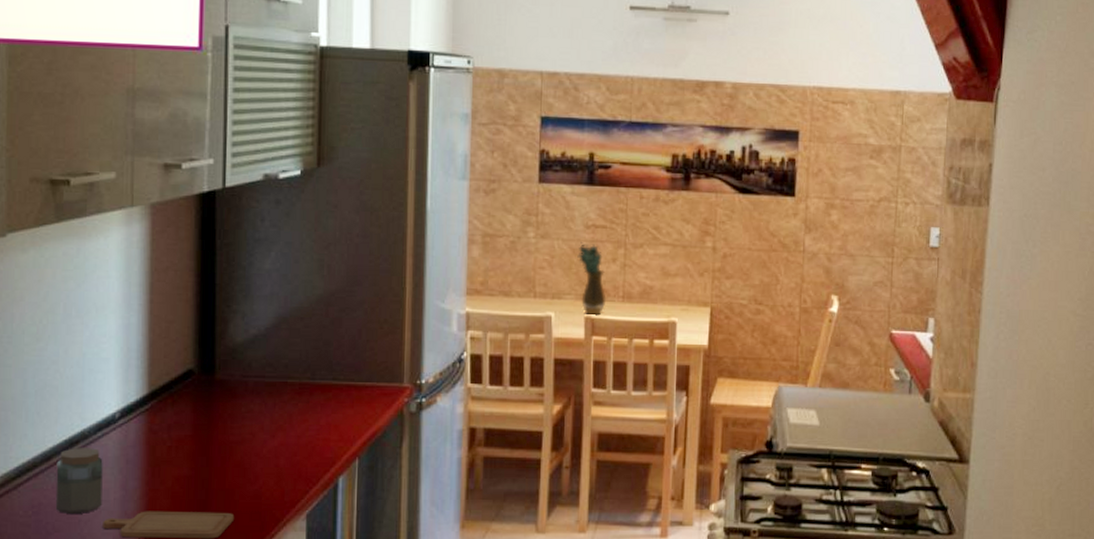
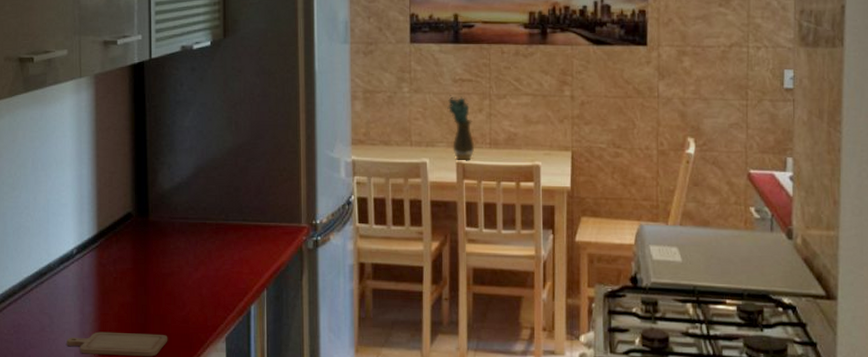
peanut butter: present [55,448,103,515] -> none [30,278,65,334]

